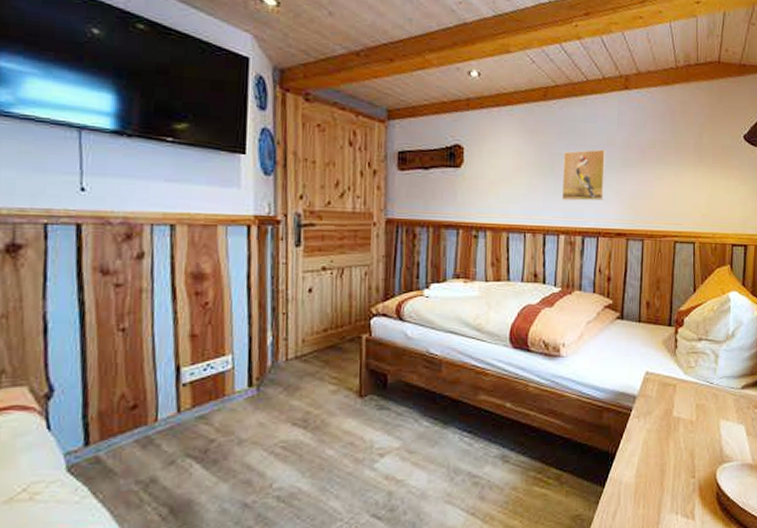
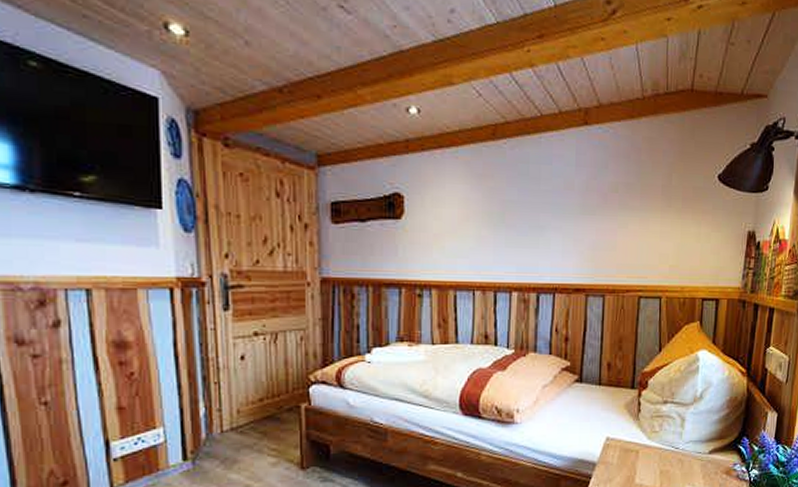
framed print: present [561,149,606,201] -> none [513,194,563,254]

